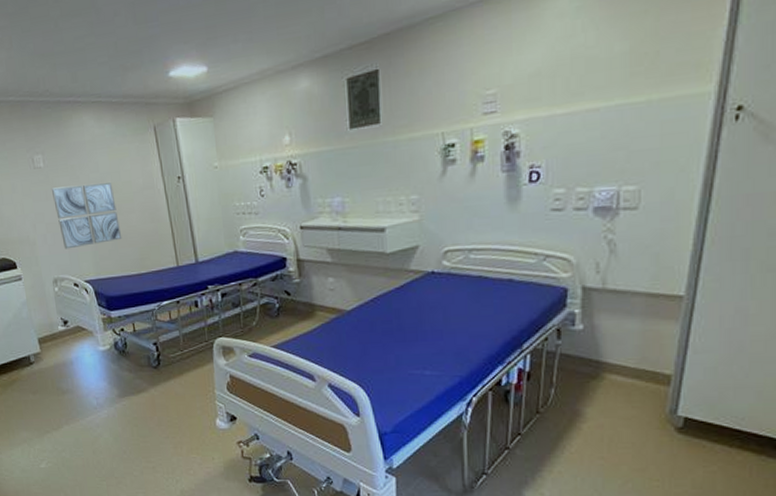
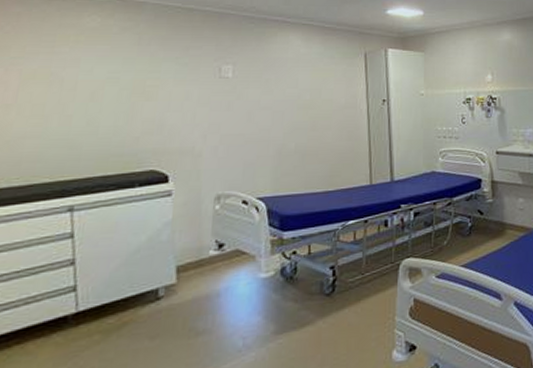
wall art: present [51,183,122,249] -> none [236,98,313,163]

